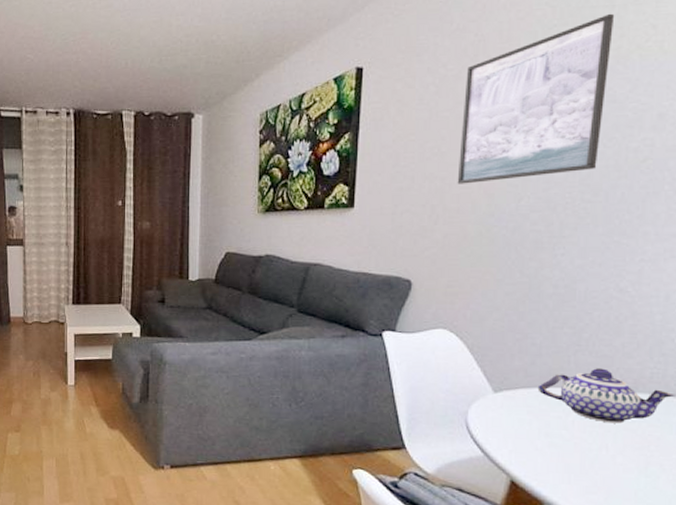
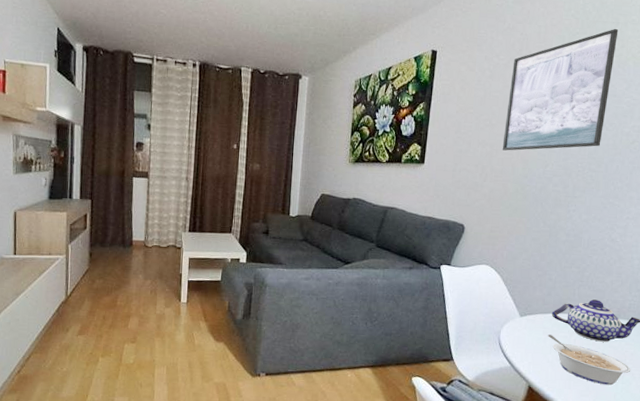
legume: none [534,415,658,480] -> present [548,334,631,386]

